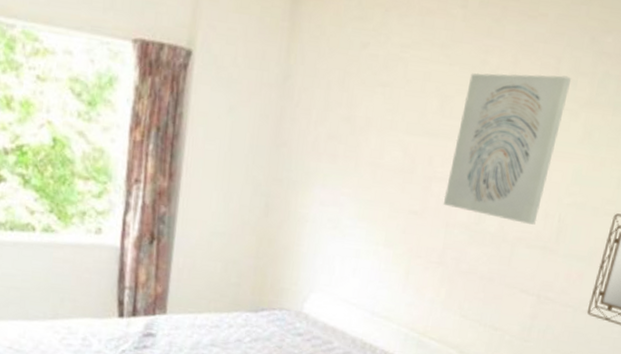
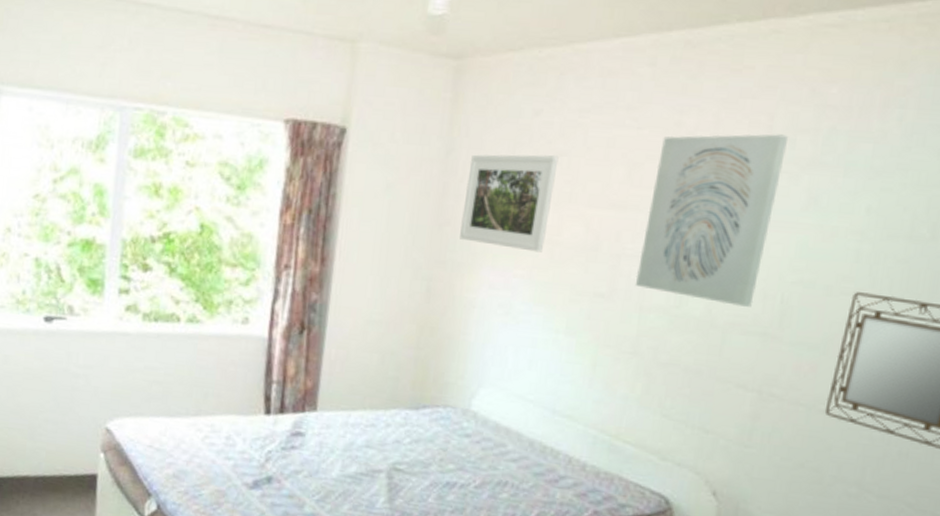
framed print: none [295,81,383,174] -> present [460,154,559,253]

